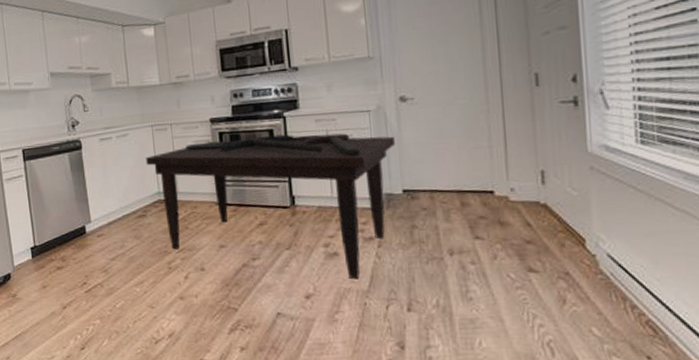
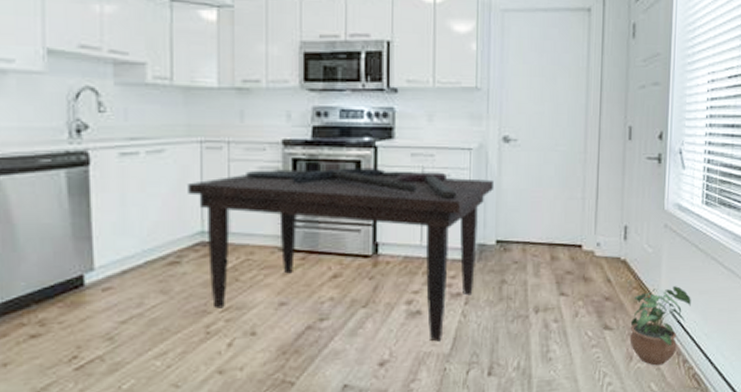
potted plant: none [559,229,634,310] -> present [629,286,691,366]

